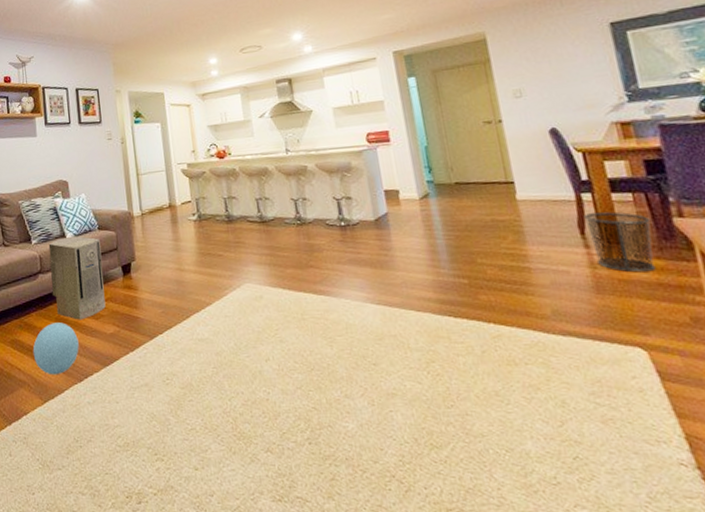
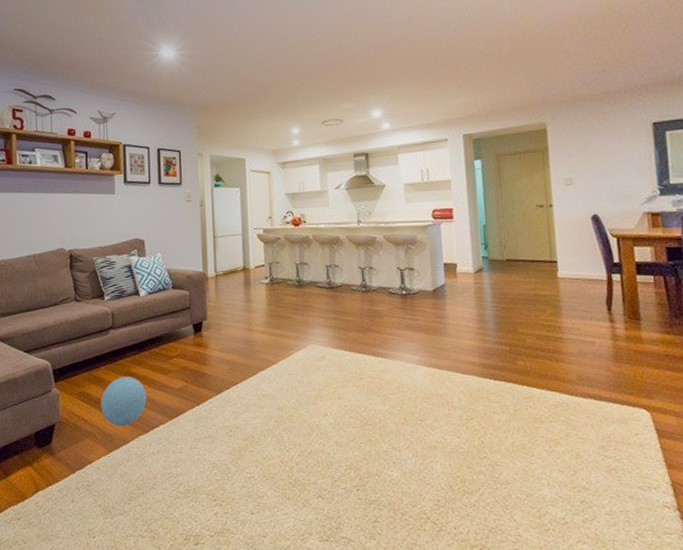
air purifier: present [48,236,106,320] -> none [121,294,175,375]
waste bin: present [583,212,656,273] -> none [612,291,666,345]

